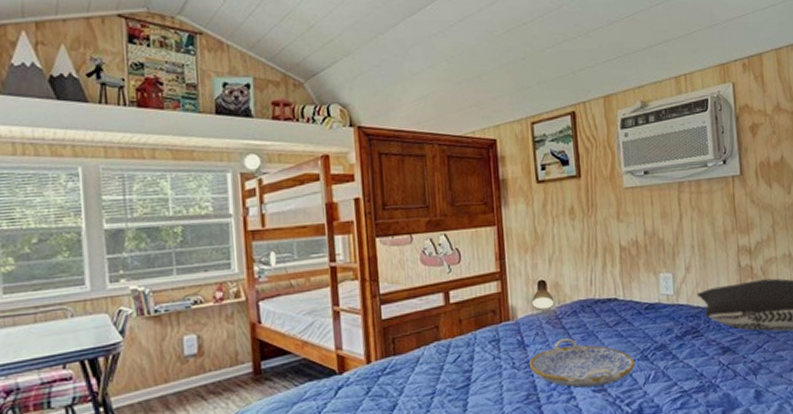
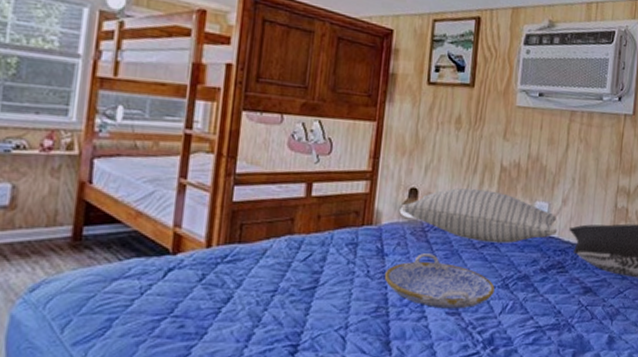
pillow: none [533,271,686,320] -> present [401,188,558,244]

